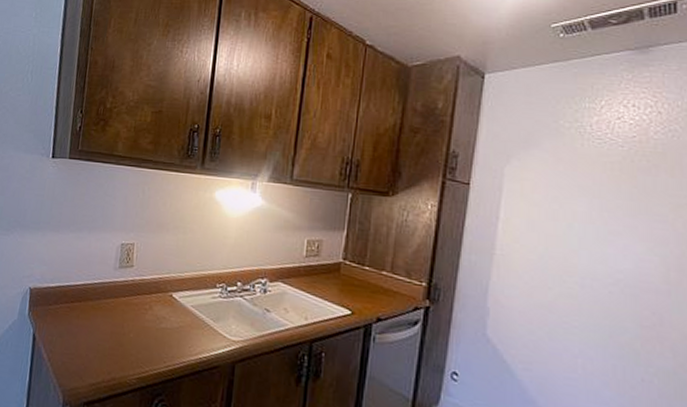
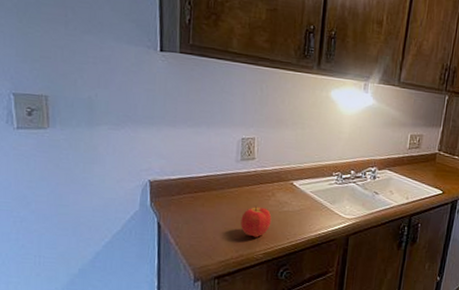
apple: none [114,320,148,358] -> present [240,205,272,238]

